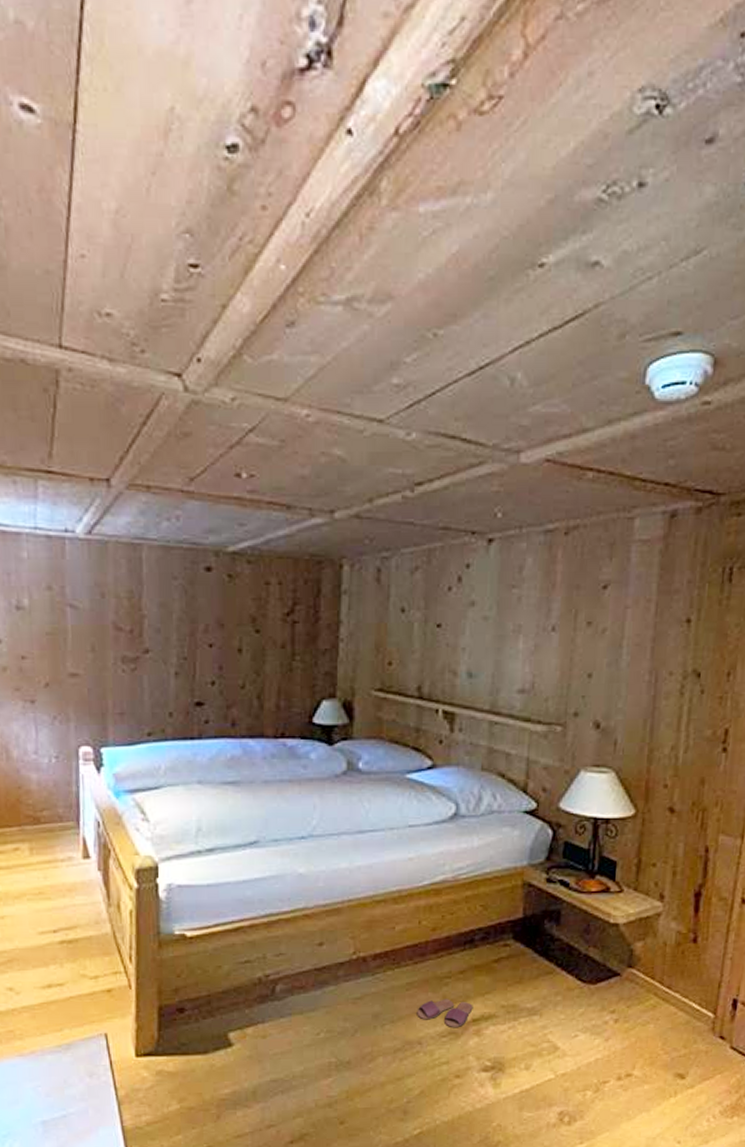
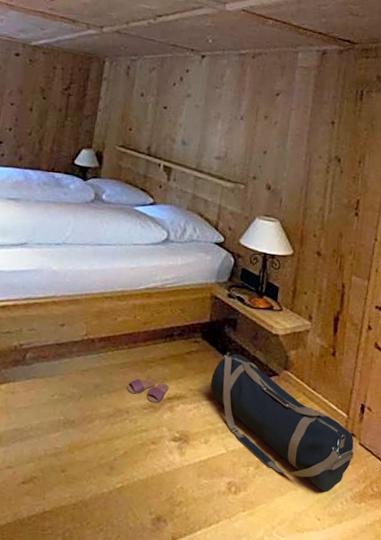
duffel bag: none [529,953,725,1109] -> present [210,352,355,492]

